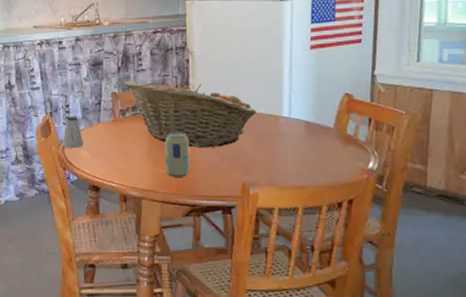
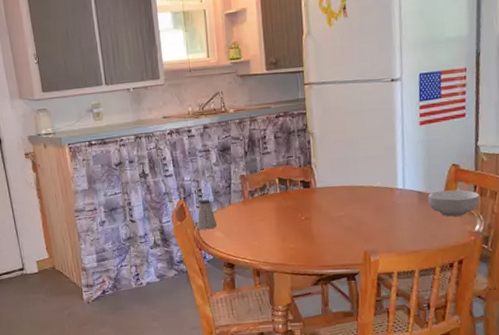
fruit basket: present [124,81,257,147] -> none [252,163,374,222]
beverage can: present [165,131,189,177] -> none [292,208,316,250]
cereal bowl: none [316,122,374,151] -> present [428,190,480,217]

